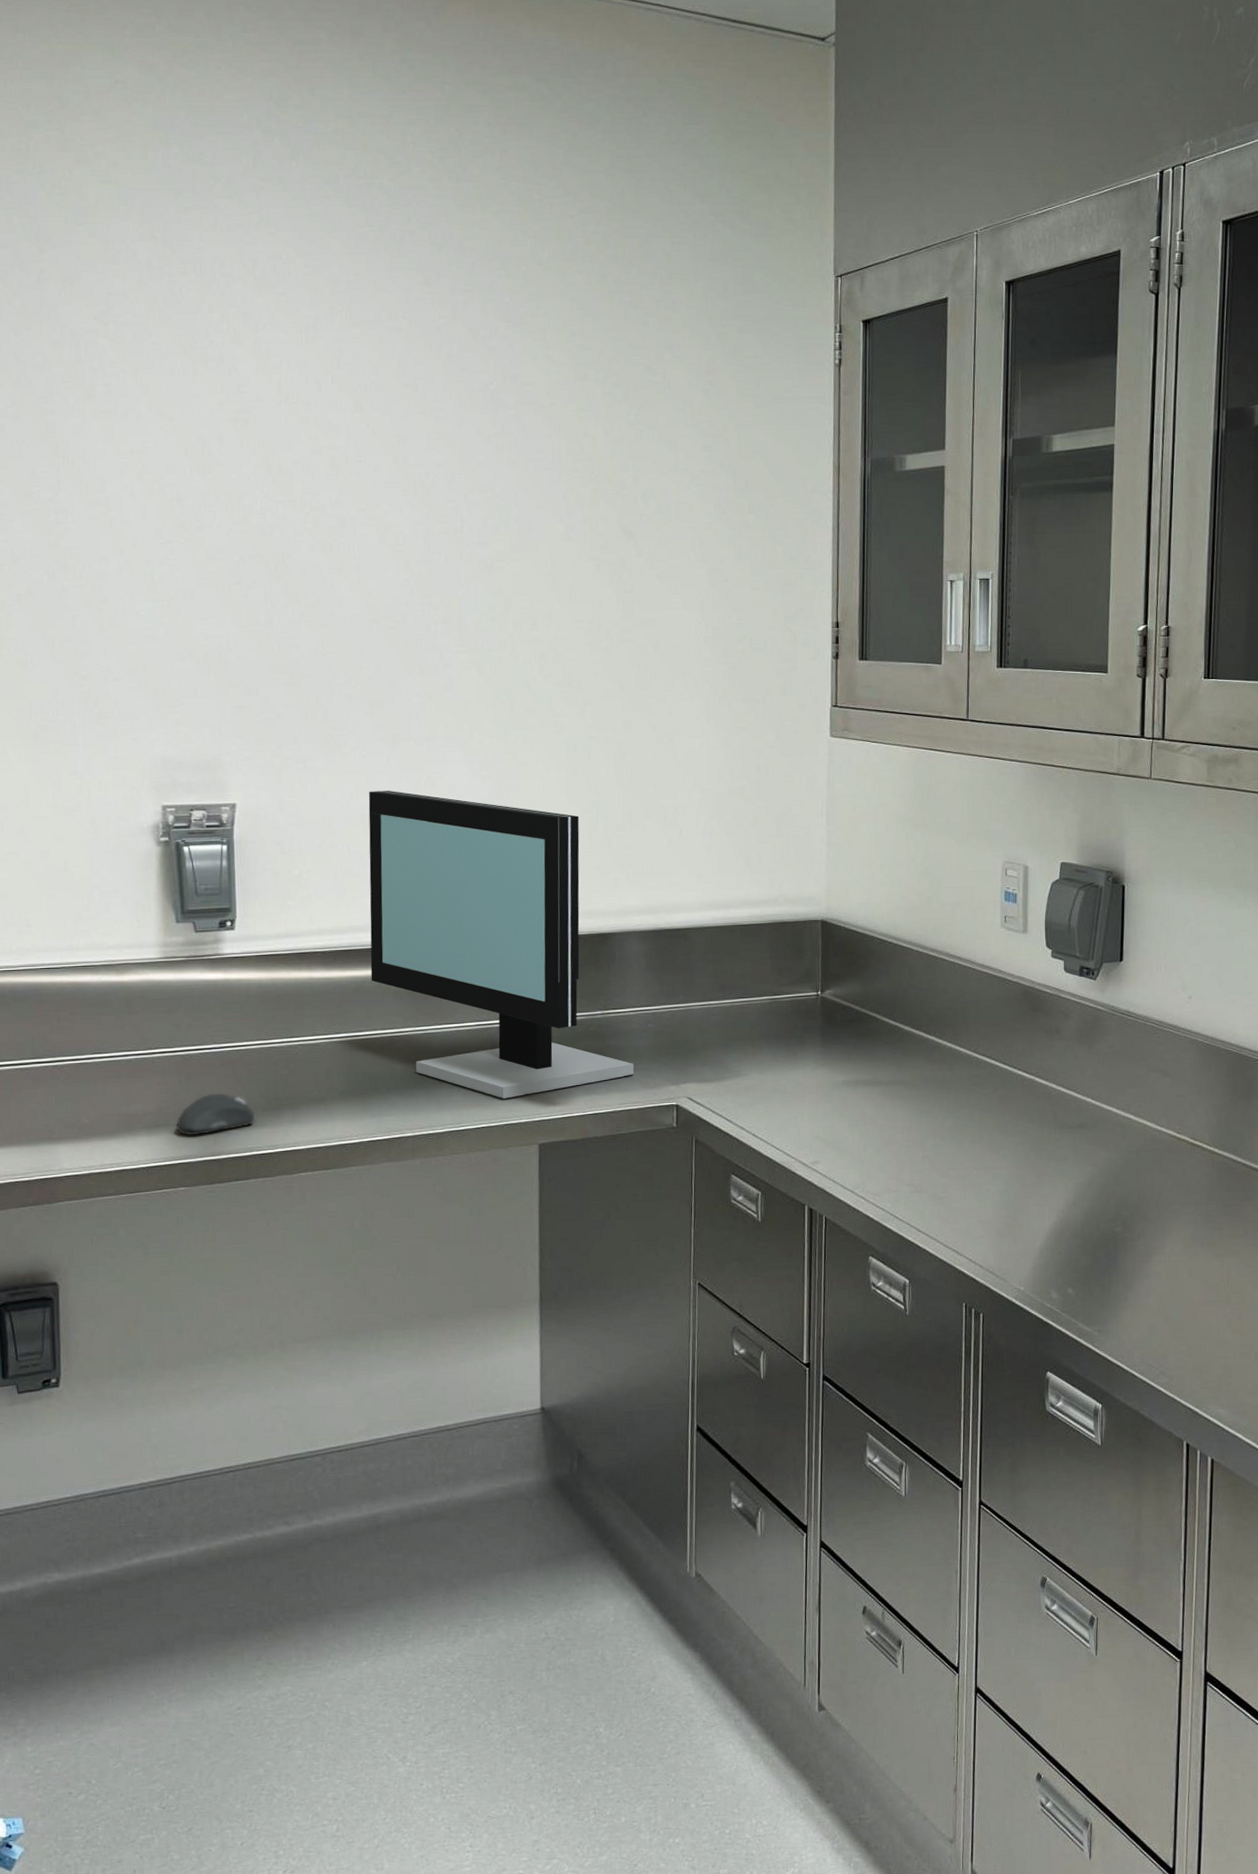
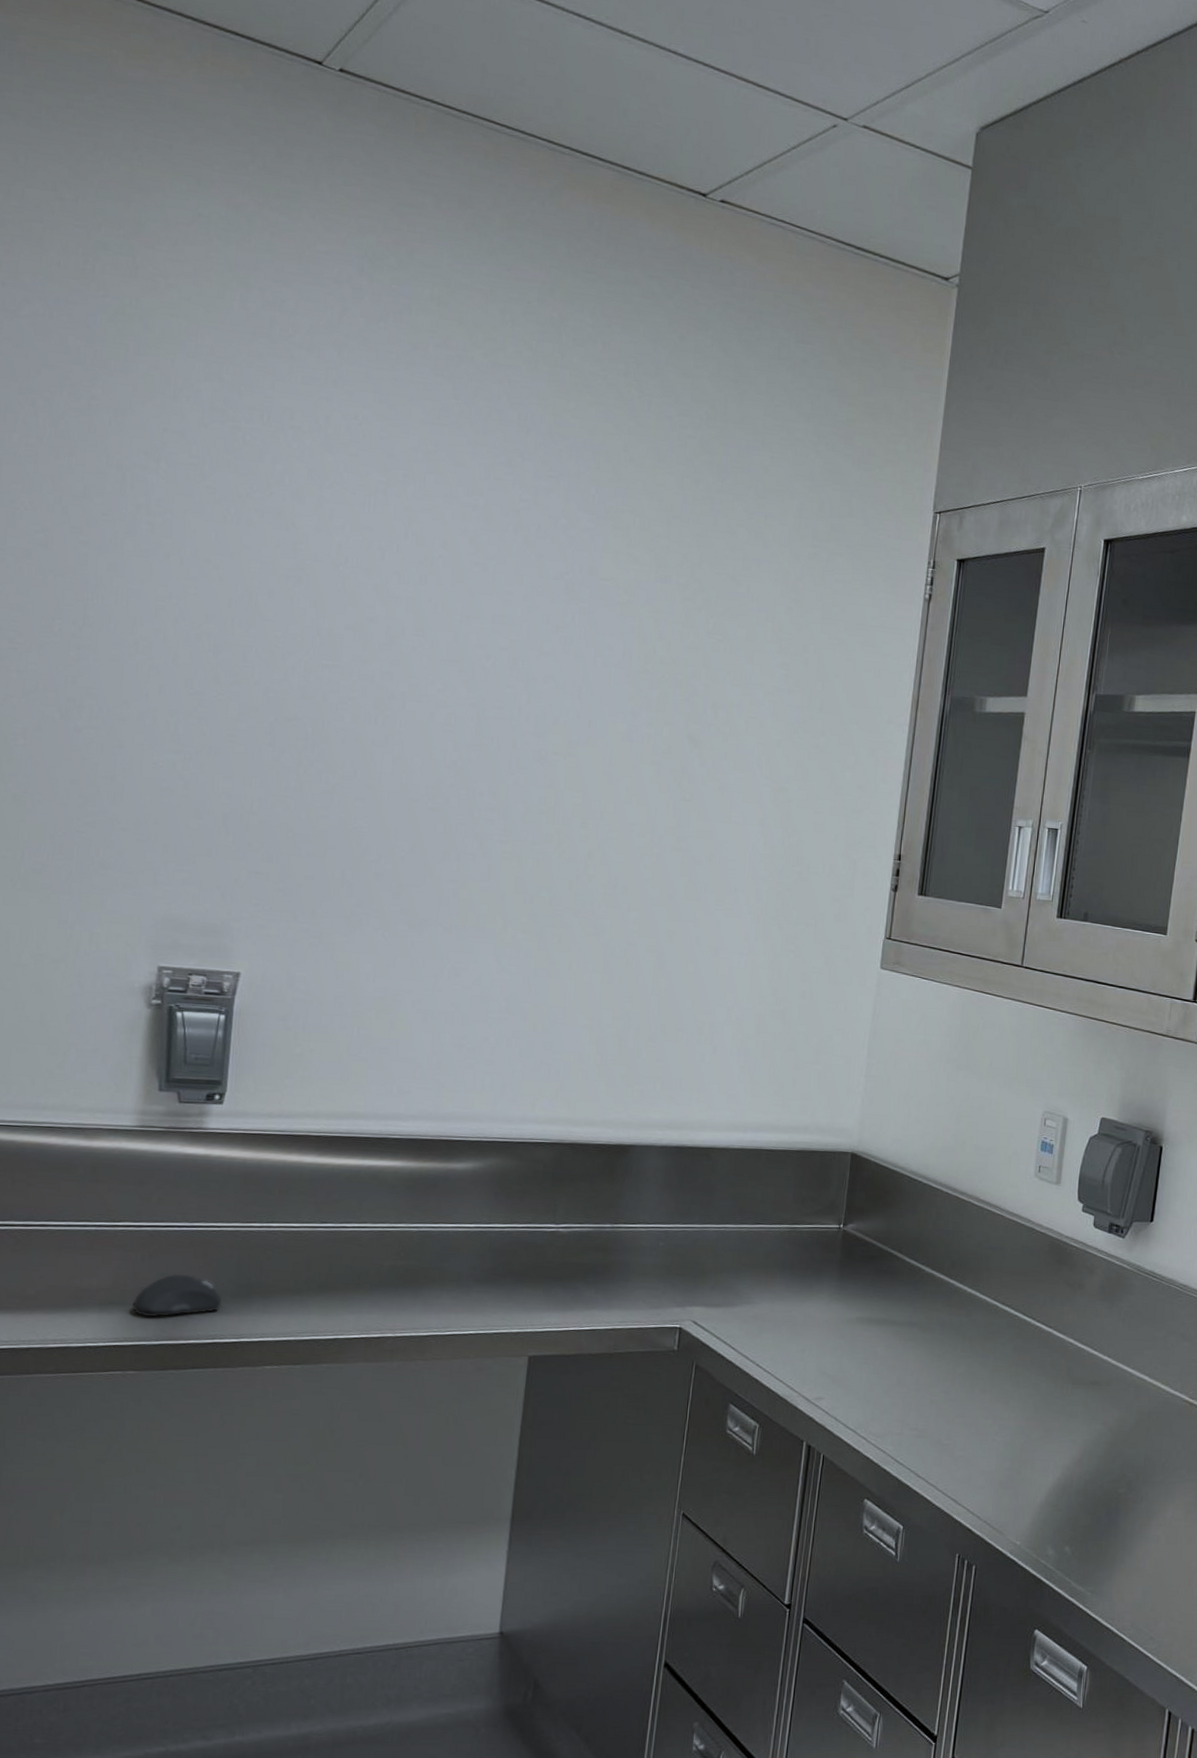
computer monitor: present [368,791,635,1099] -> none [366,974,640,1307]

